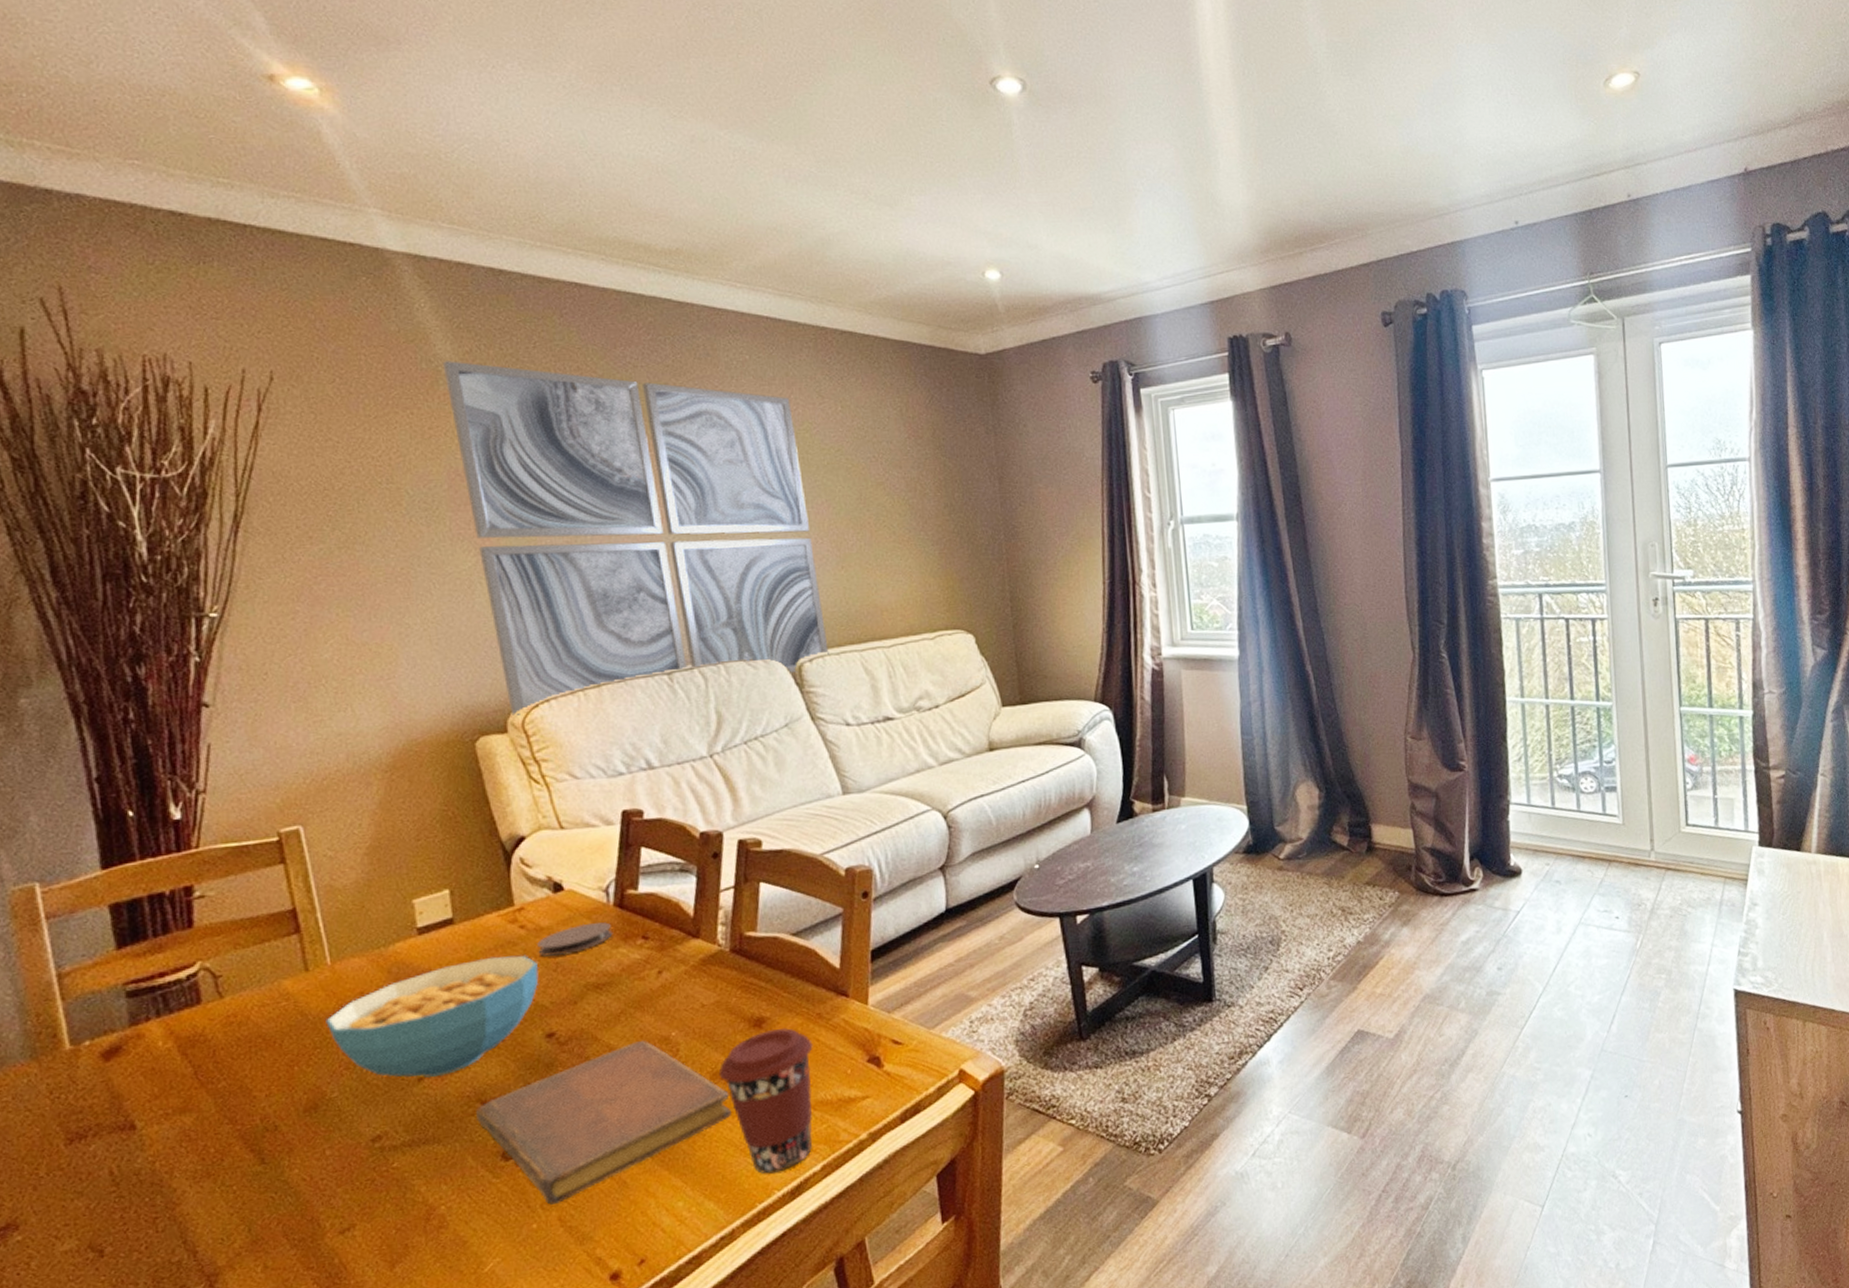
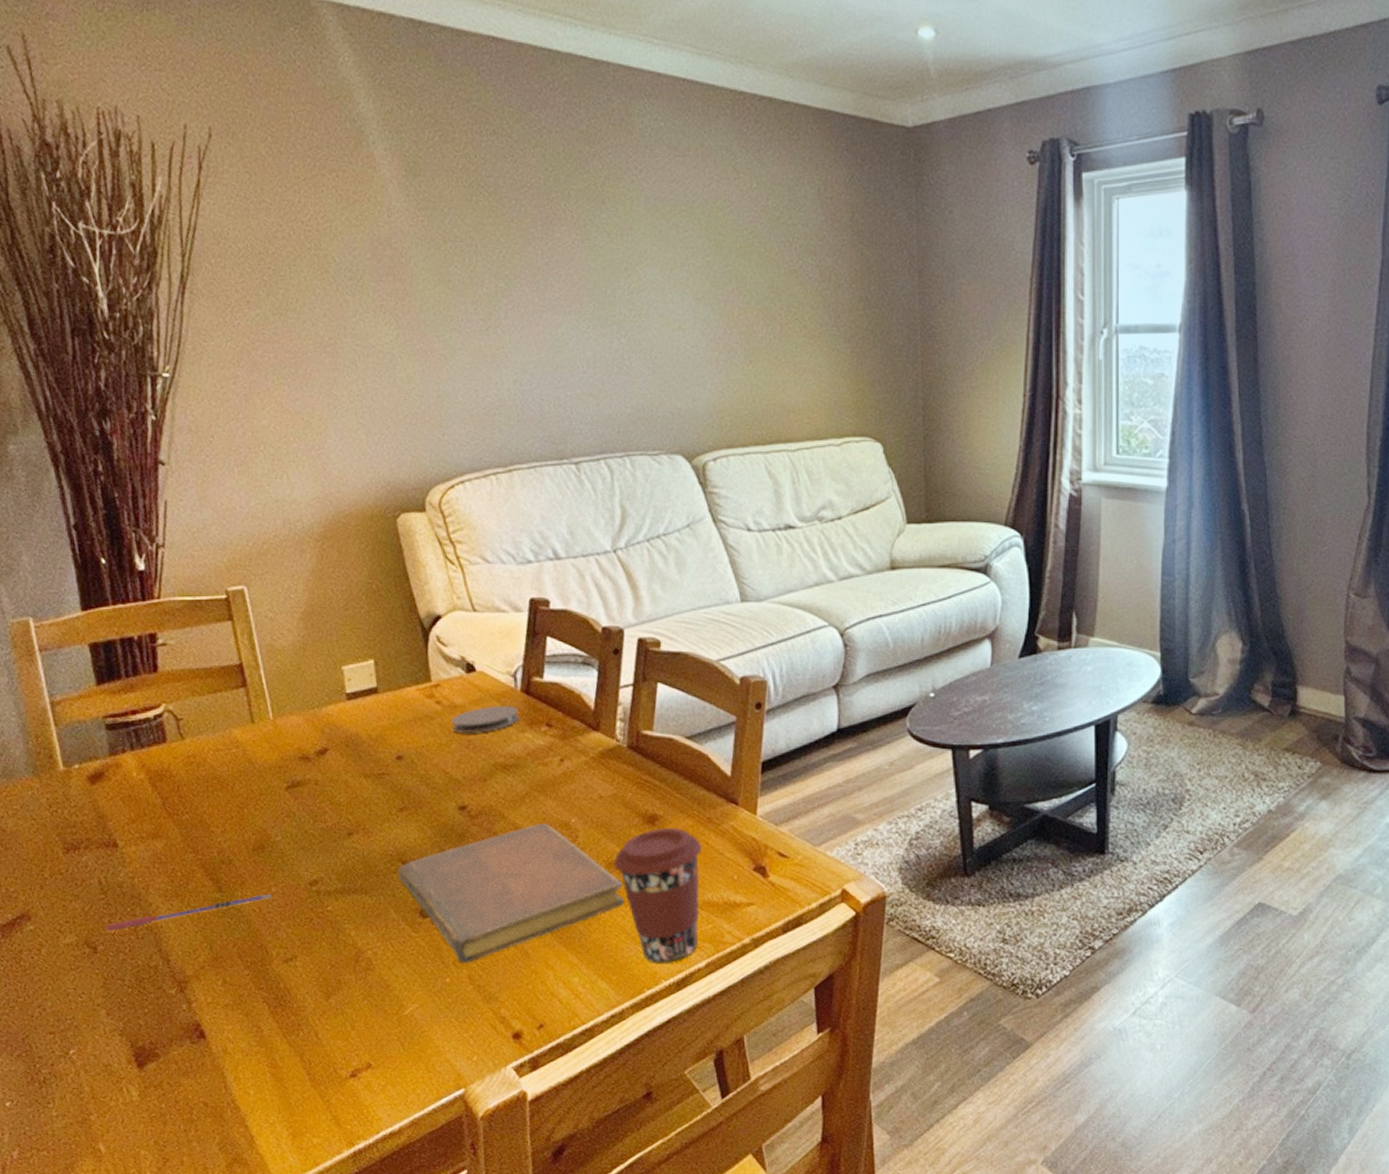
pen: none [116,1158,326,1229] -> present [106,893,272,931]
cereal bowl: present [325,954,539,1079] -> none [269,728,453,834]
wall art: present [442,361,829,716] -> none [365,121,733,495]

